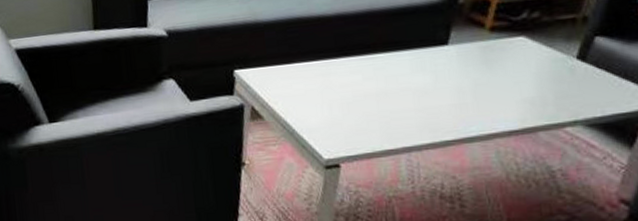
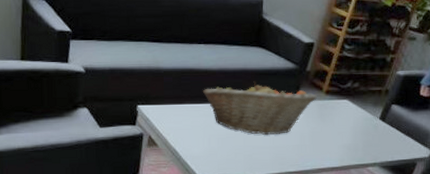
fruit basket: none [316,25,478,95] -> present [202,81,317,136]

